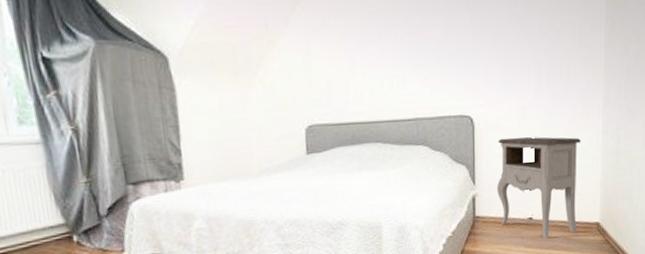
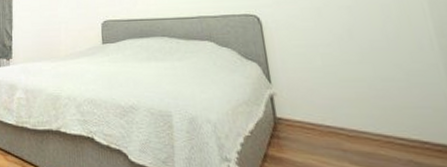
nightstand: present [496,137,581,239] -> none [292,37,430,158]

